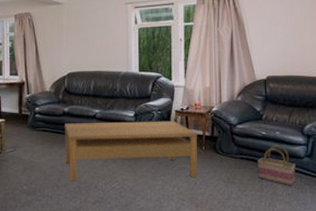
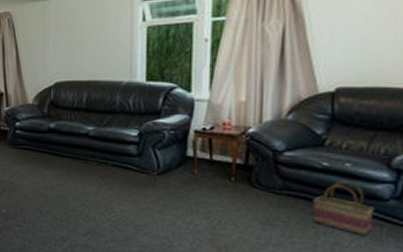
coffee table: present [65,120,198,182] -> none [50,141,225,215]

